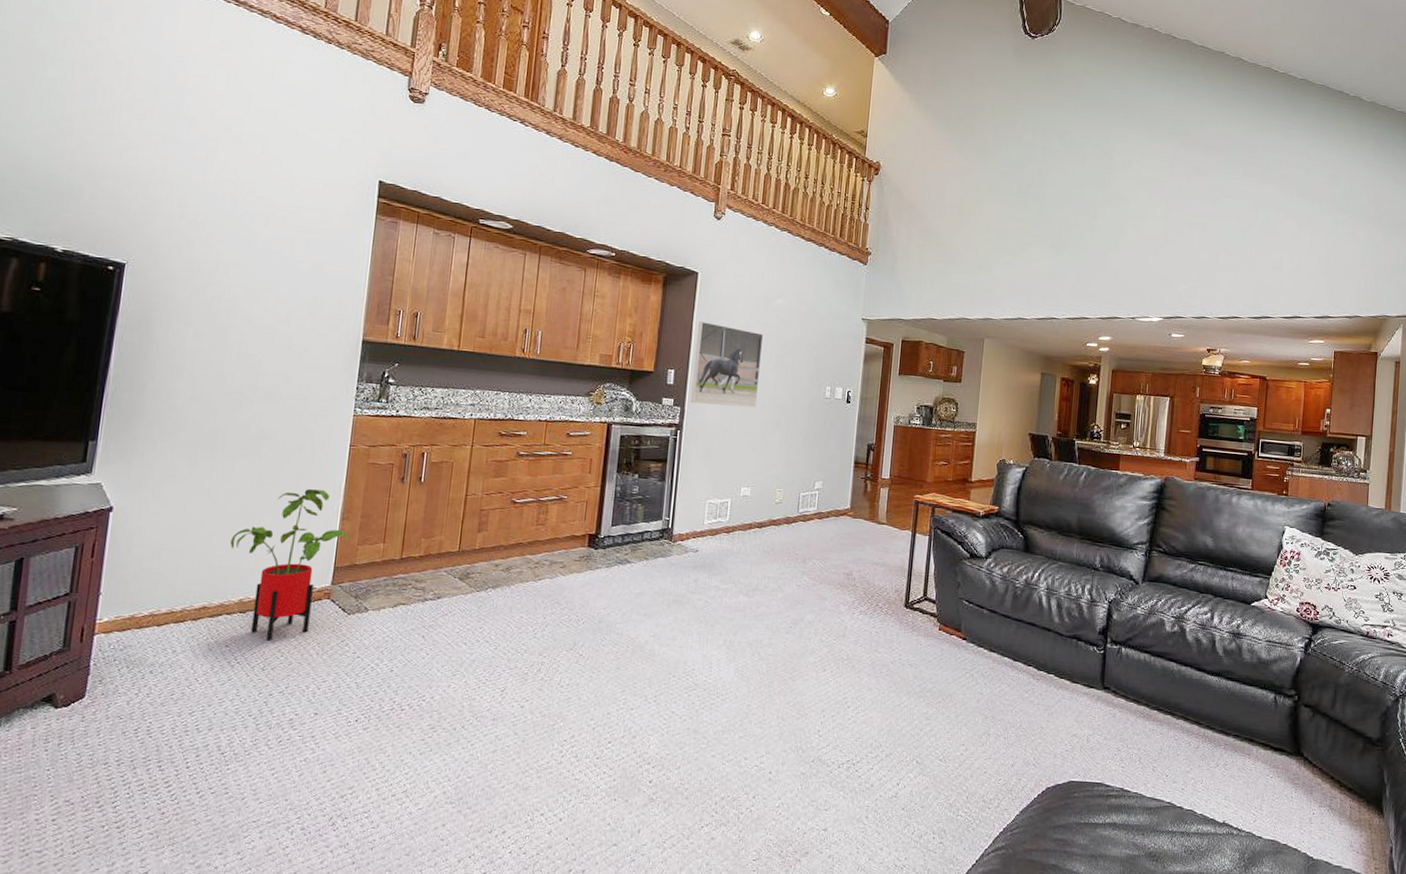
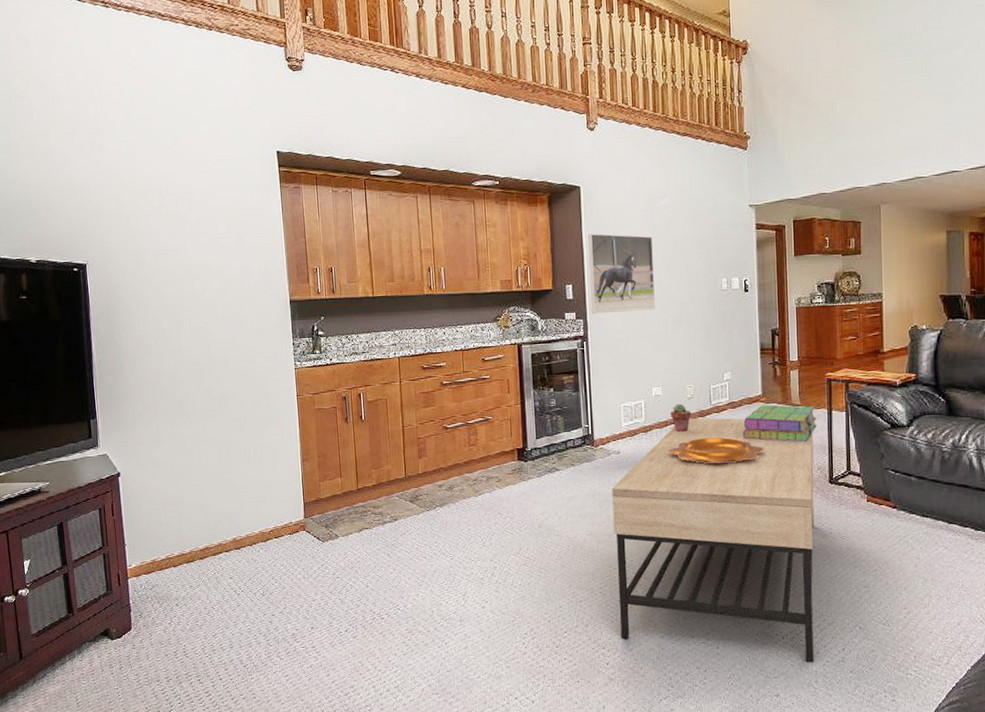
house plant: present [229,489,350,641] -> none [216,437,312,571]
coffee table: none [669,523,895,797] -> present [612,417,815,663]
decorative bowl: none [747,545,845,576] -> present [667,437,764,464]
potted succulent: none [756,507,778,538] -> present [671,403,692,433]
stack of books: none [825,519,901,563] -> present [742,405,818,443]

